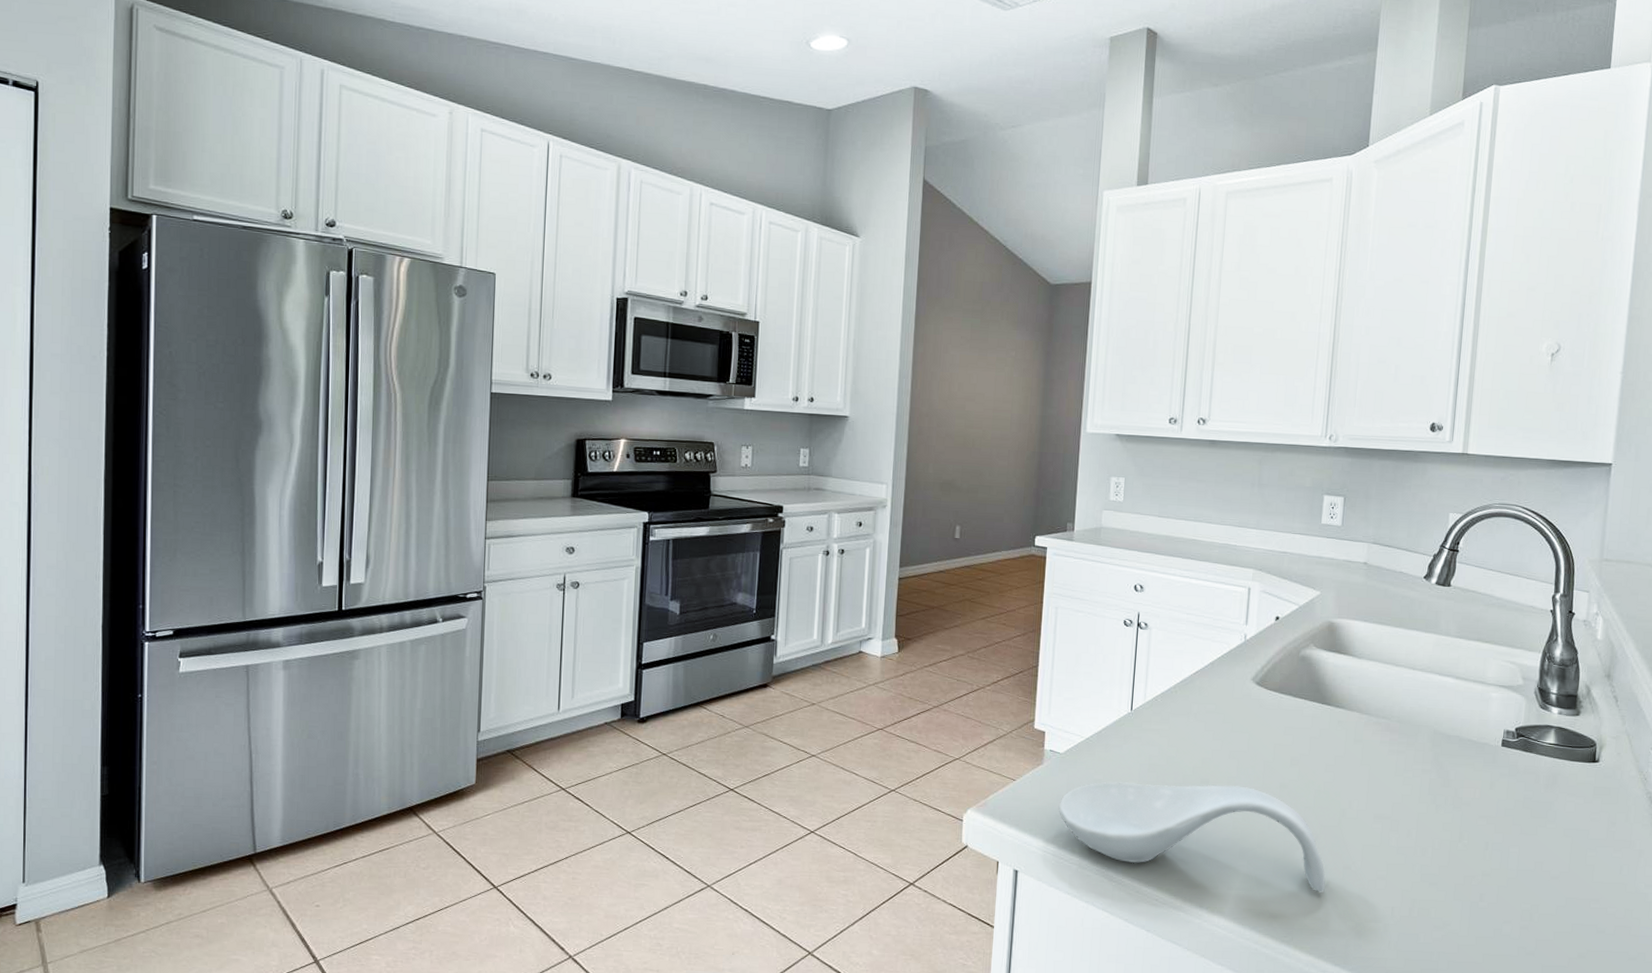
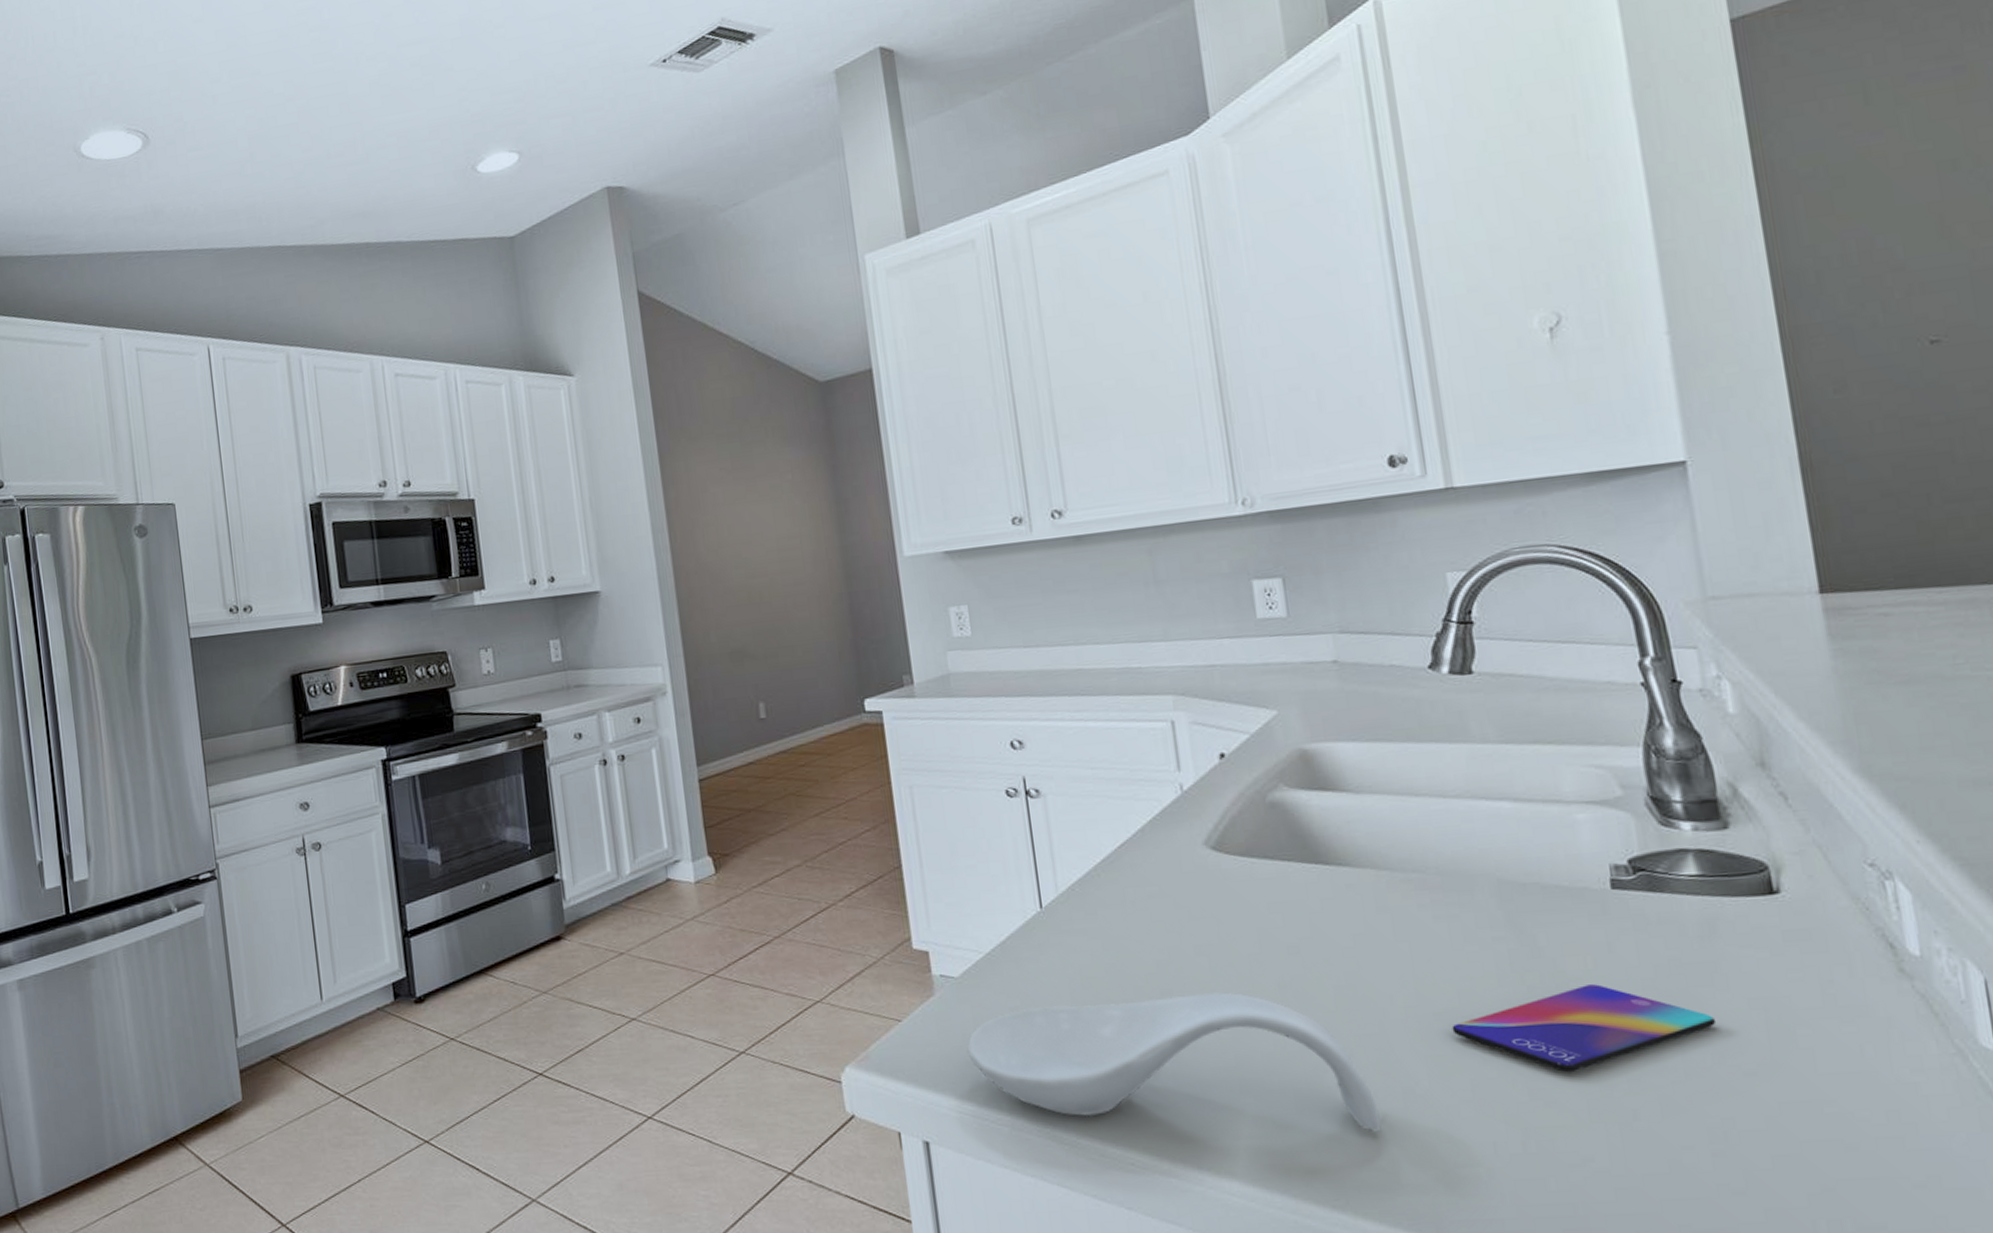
smartphone: none [1383,808,1543,865] -> present [1452,984,1717,1072]

